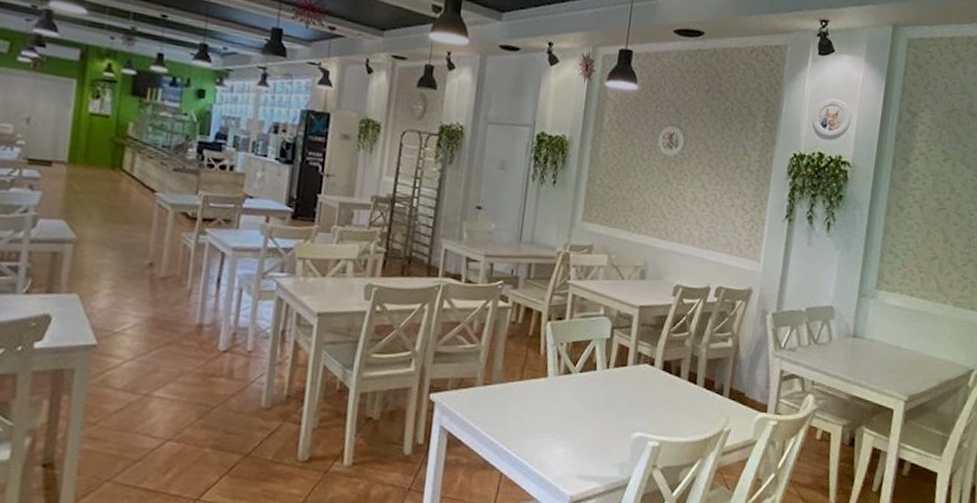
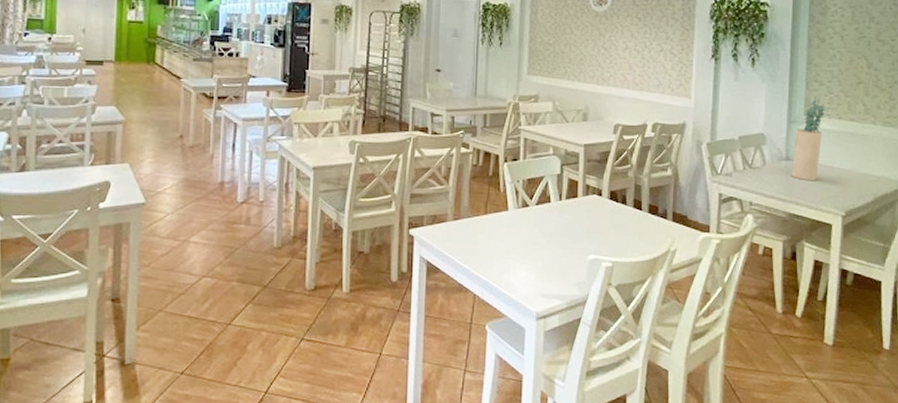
vase: none [857,269,898,362] -> present [792,96,825,181]

